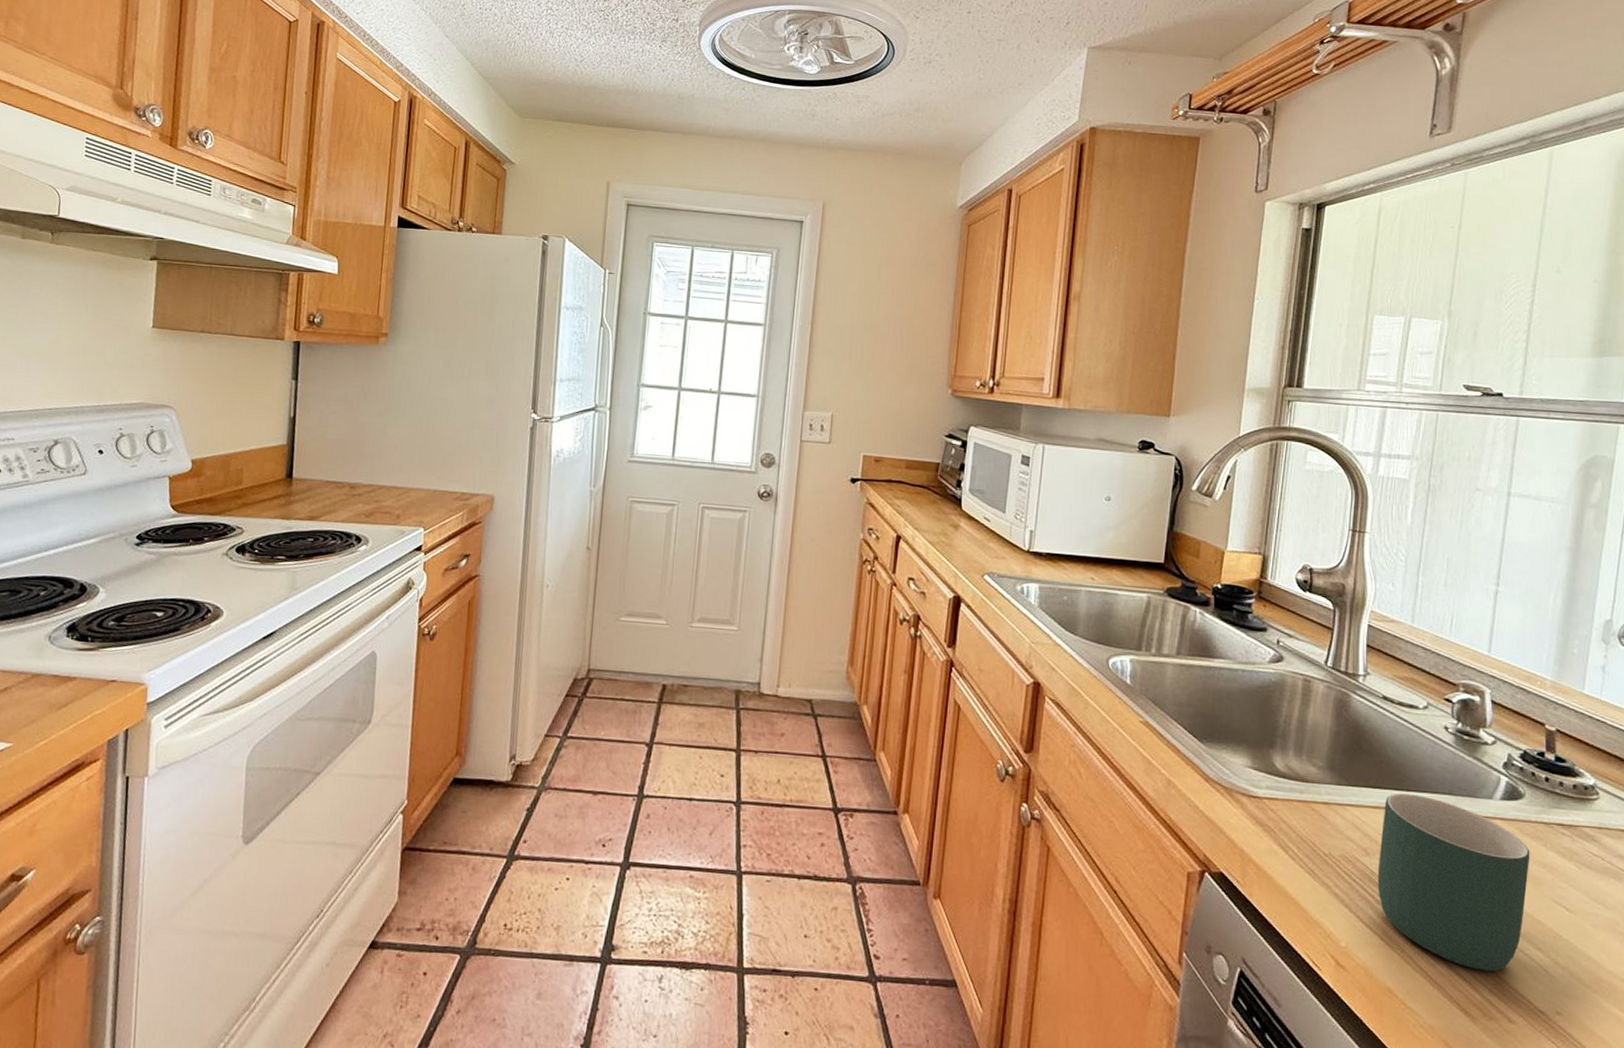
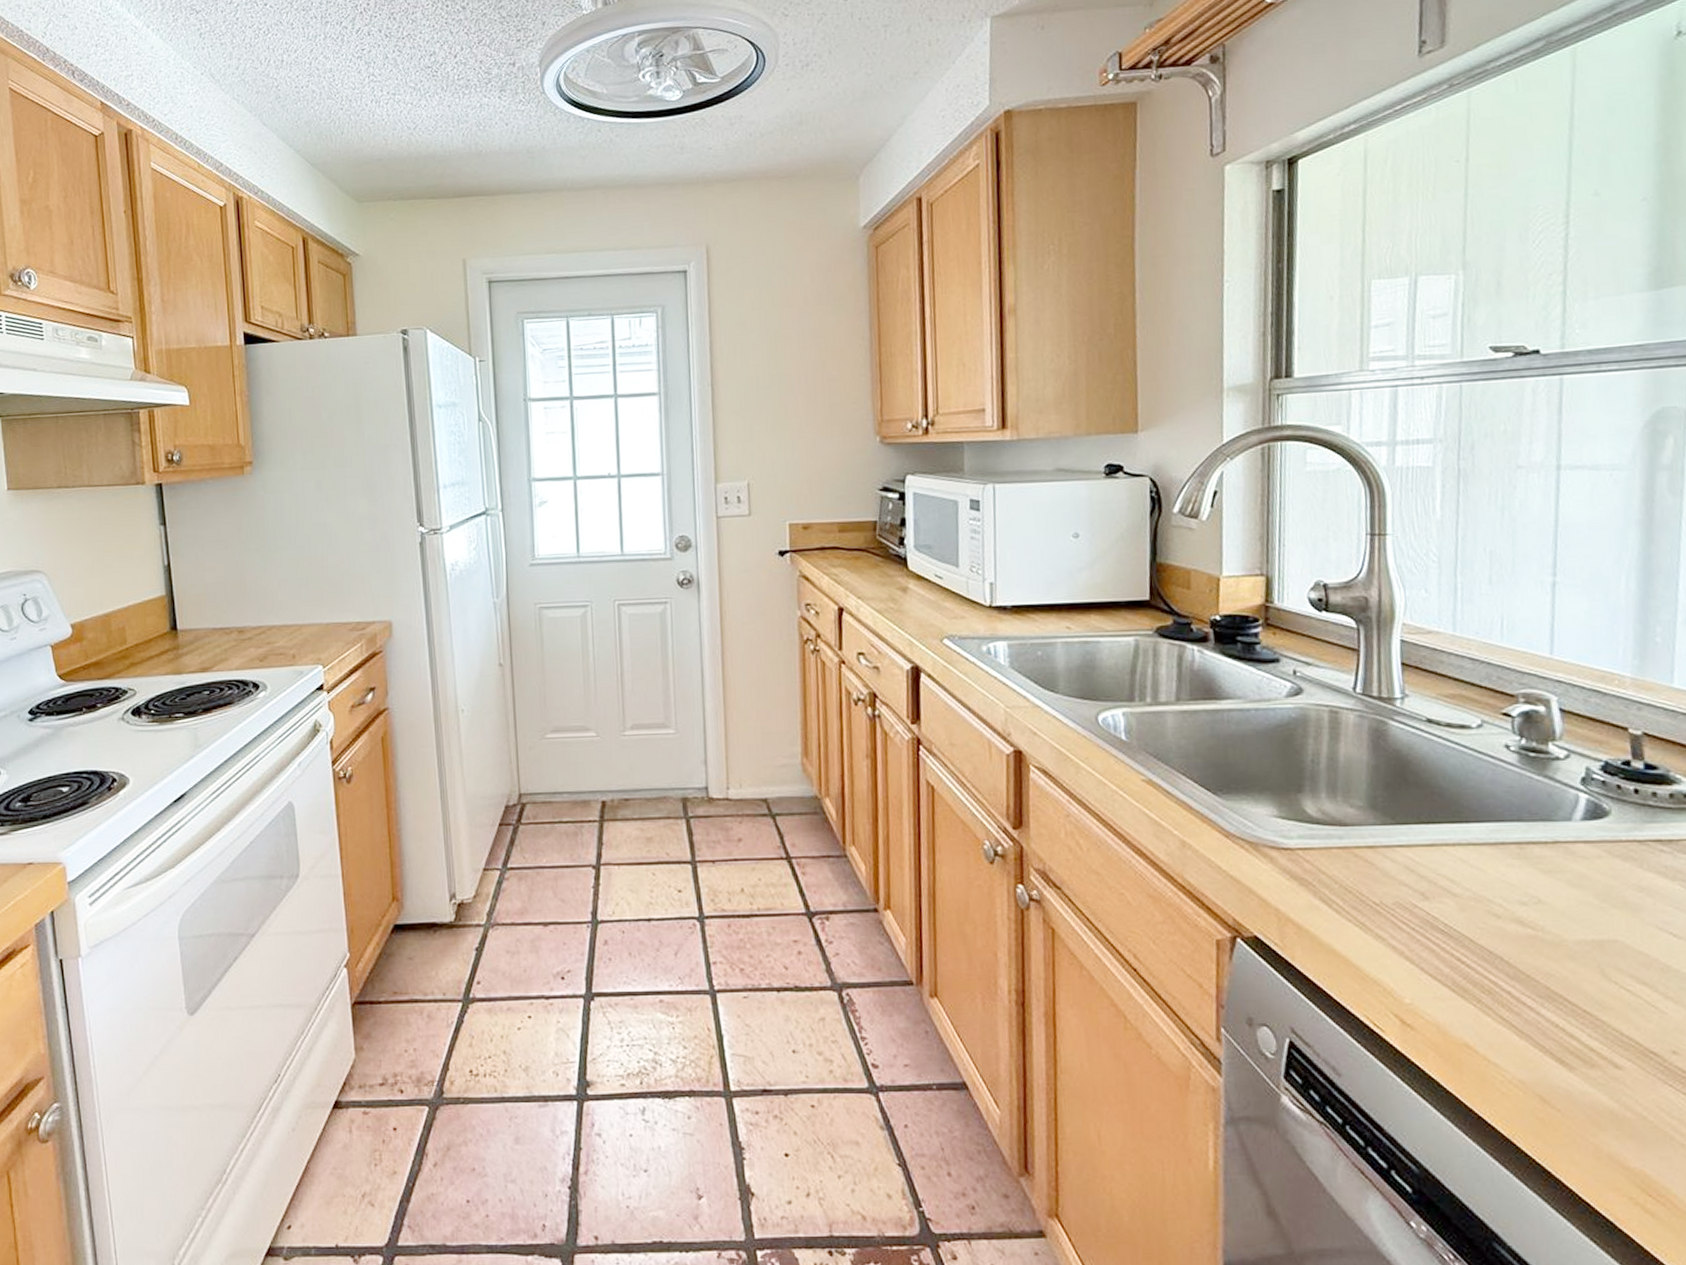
mug: present [1377,793,1530,972] -> none [1440,825,1624,1014]

